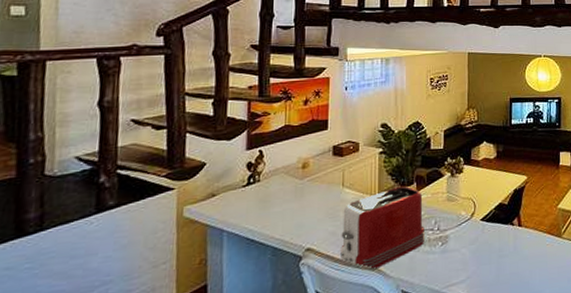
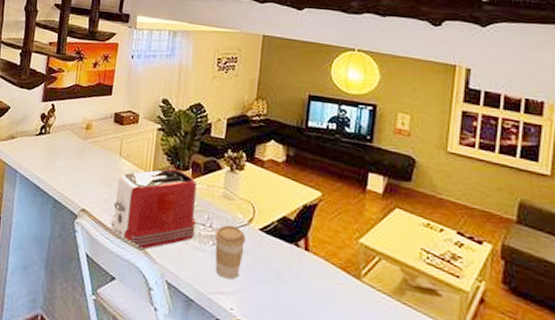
coffee cup: none [443,222,471,271] -> present [214,224,247,280]

